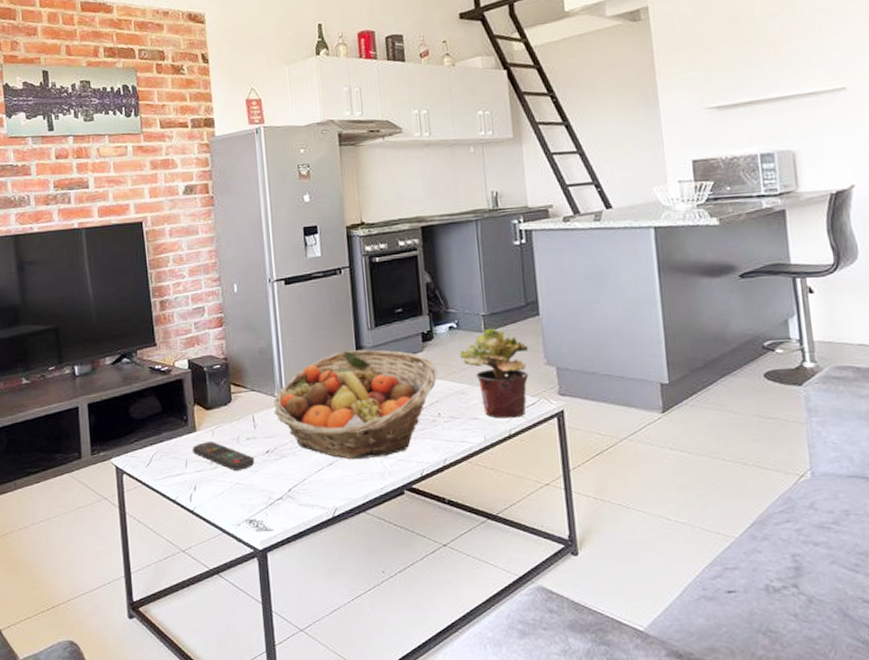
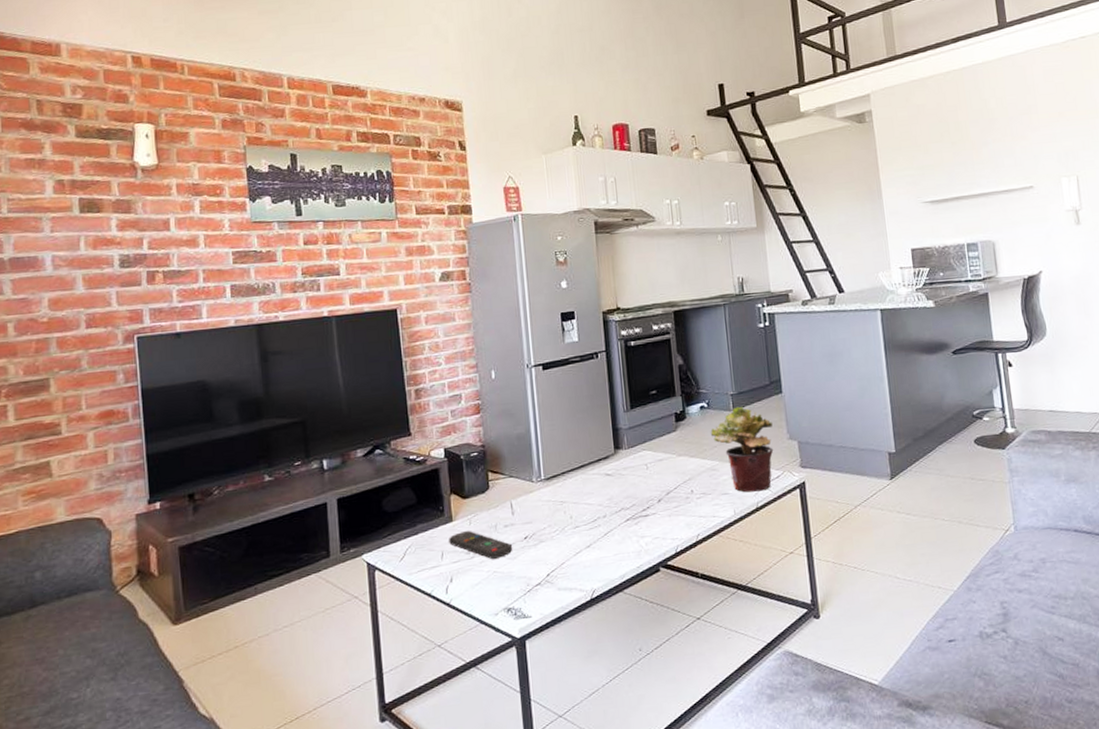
fruit basket: present [274,349,438,459] -> none [532,431,690,540]

